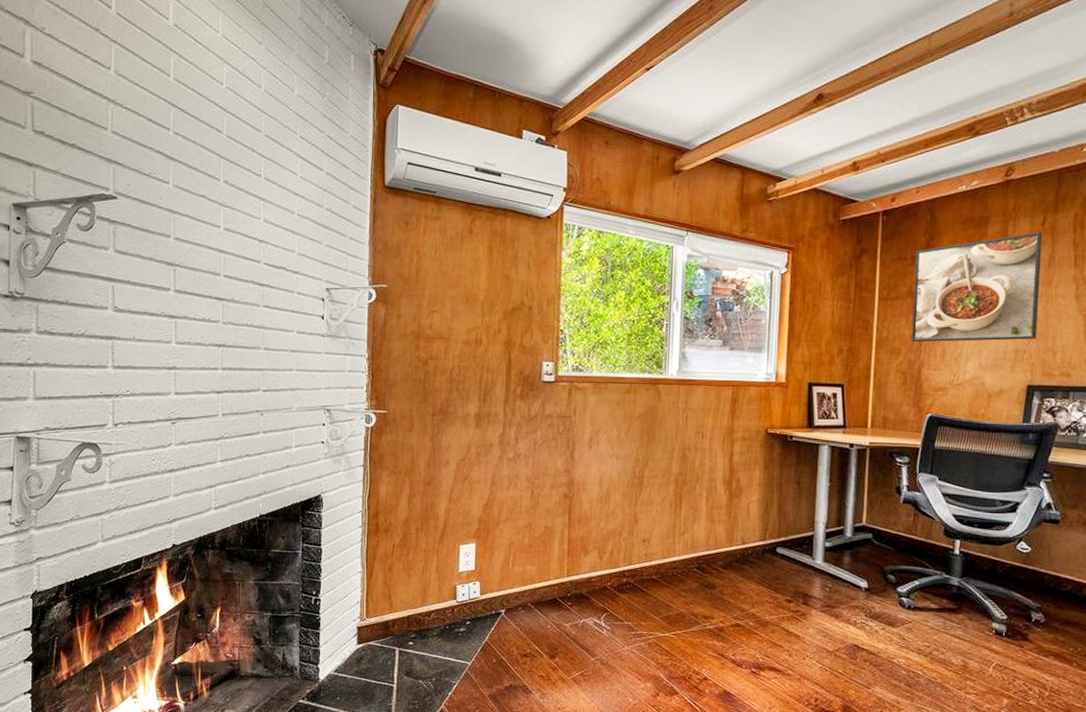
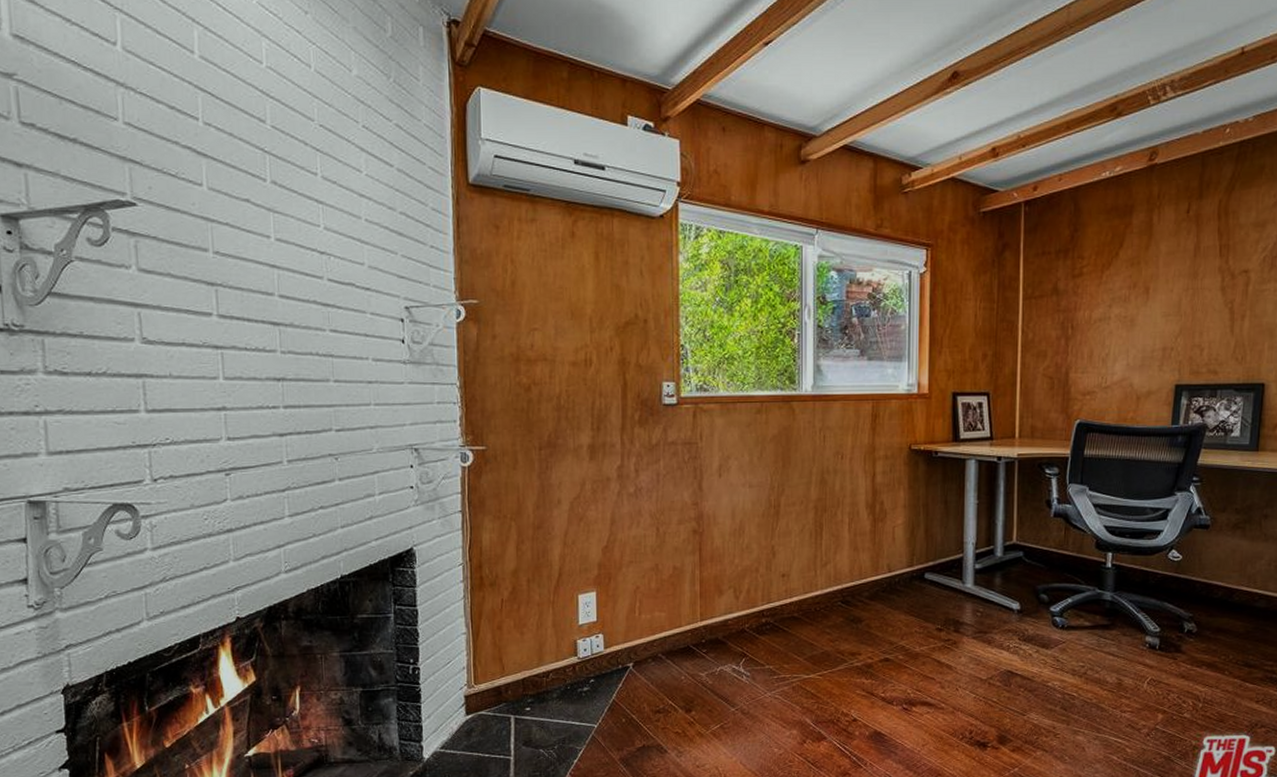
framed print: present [911,232,1043,343] -> none [1057,220,1188,344]

